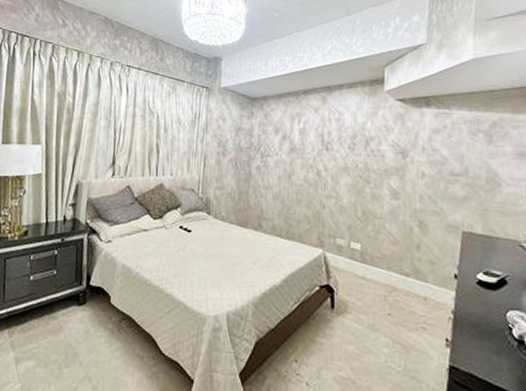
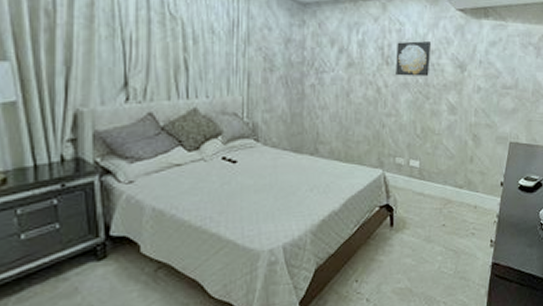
wall art: none [335,129,370,162] -> present [396,41,430,77]

